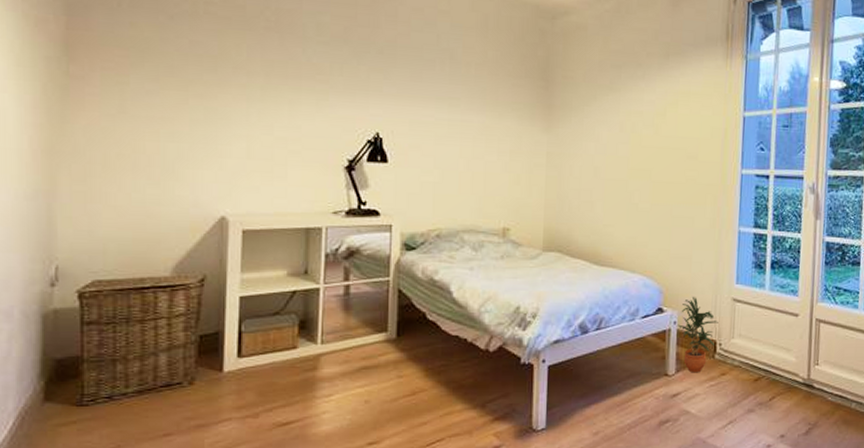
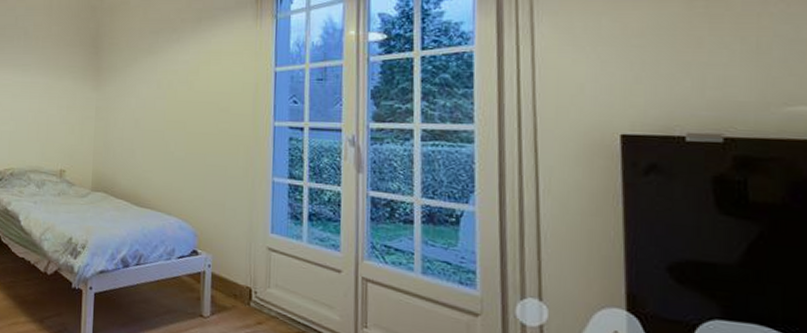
potted plant: present [677,297,719,373] -> none [212,243,253,319]

